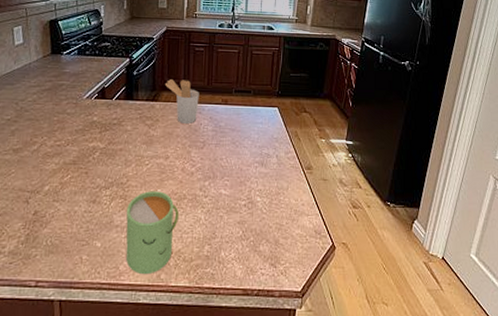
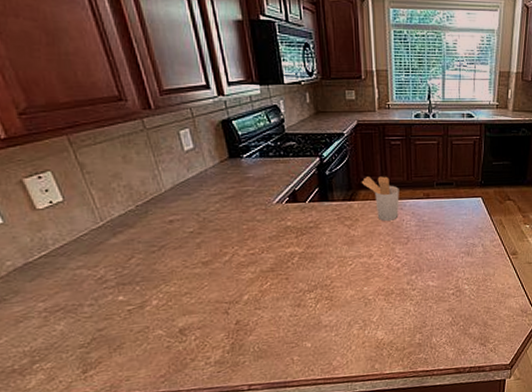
mug: present [126,191,179,275] -> none [334,289,388,367]

